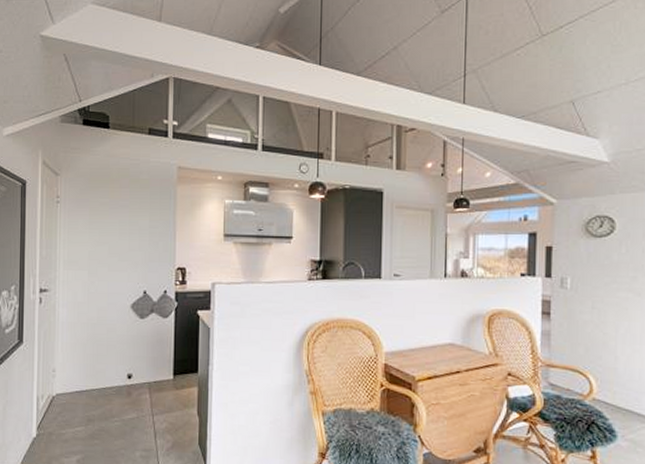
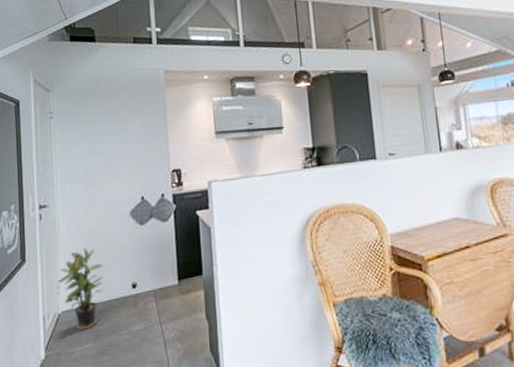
potted plant: none [54,335,100,414] -> present [58,248,103,330]

